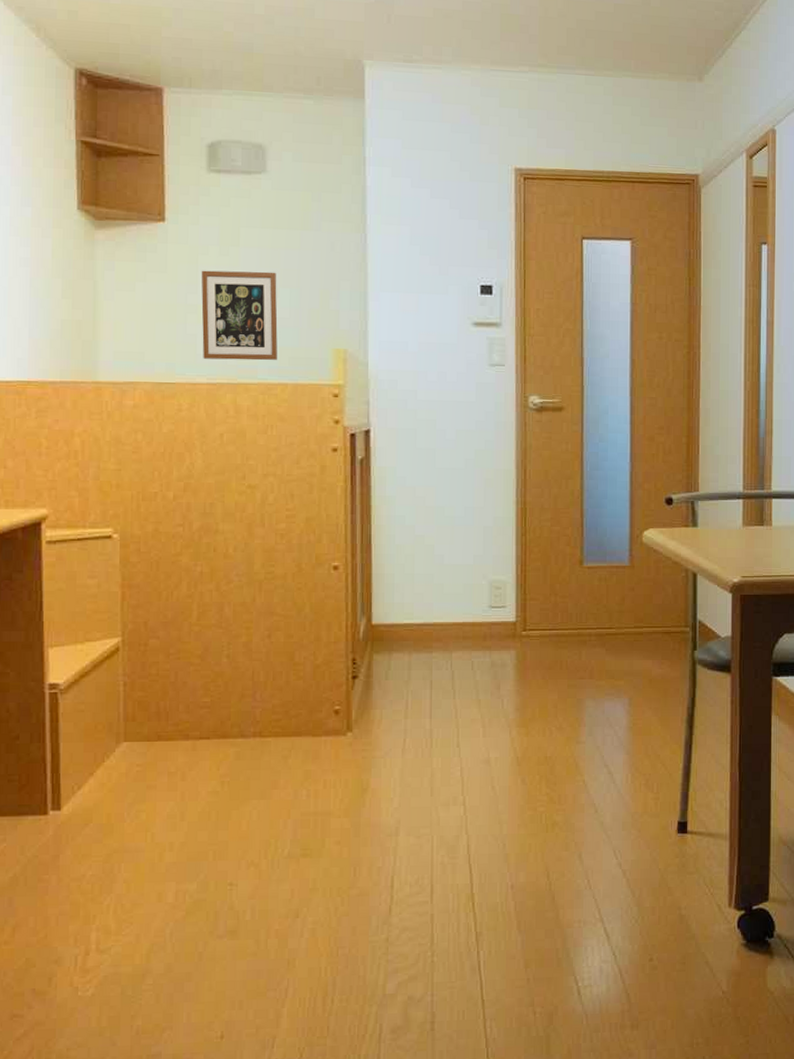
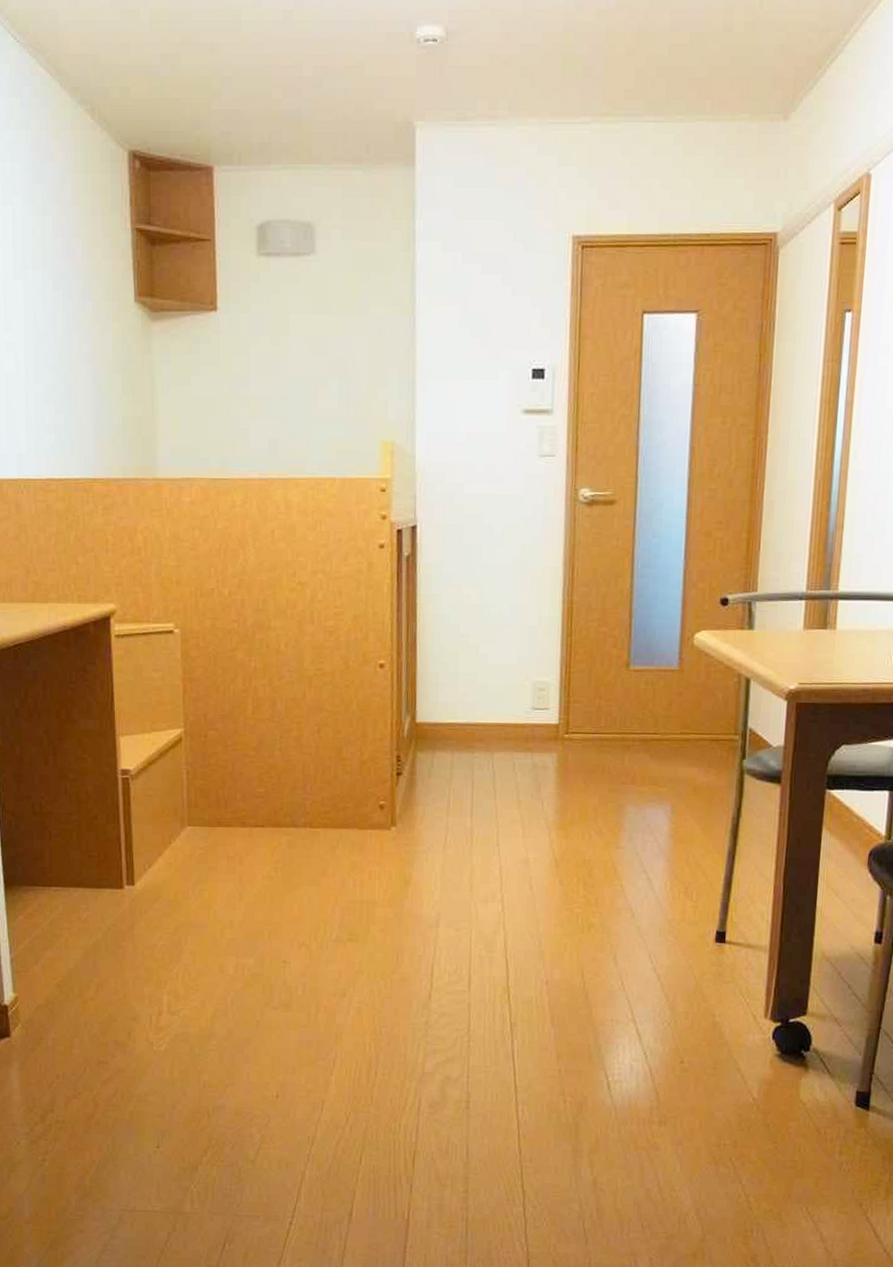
picture frame: present [201,270,278,361] -> none [252,360,326,455]

